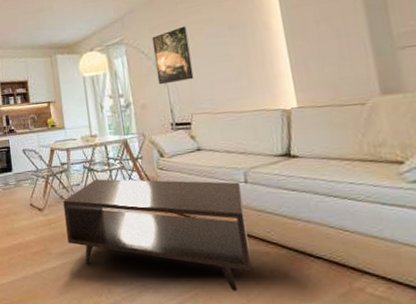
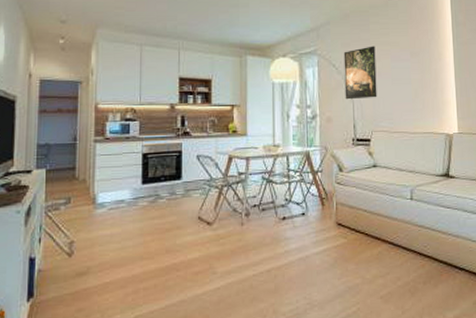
coffee table: present [63,179,252,291] -> none [236,191,409,304]

